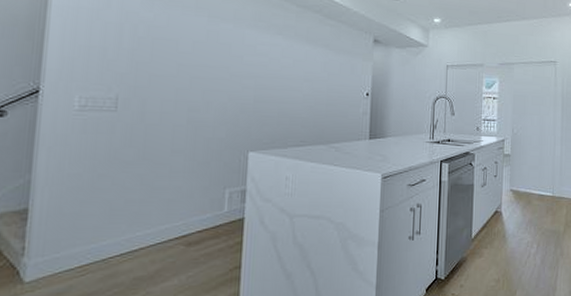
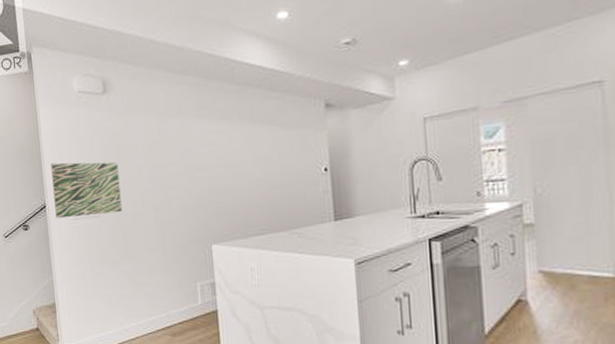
wall art: none [52,43,152,109] -> present [51,162,122,219]

